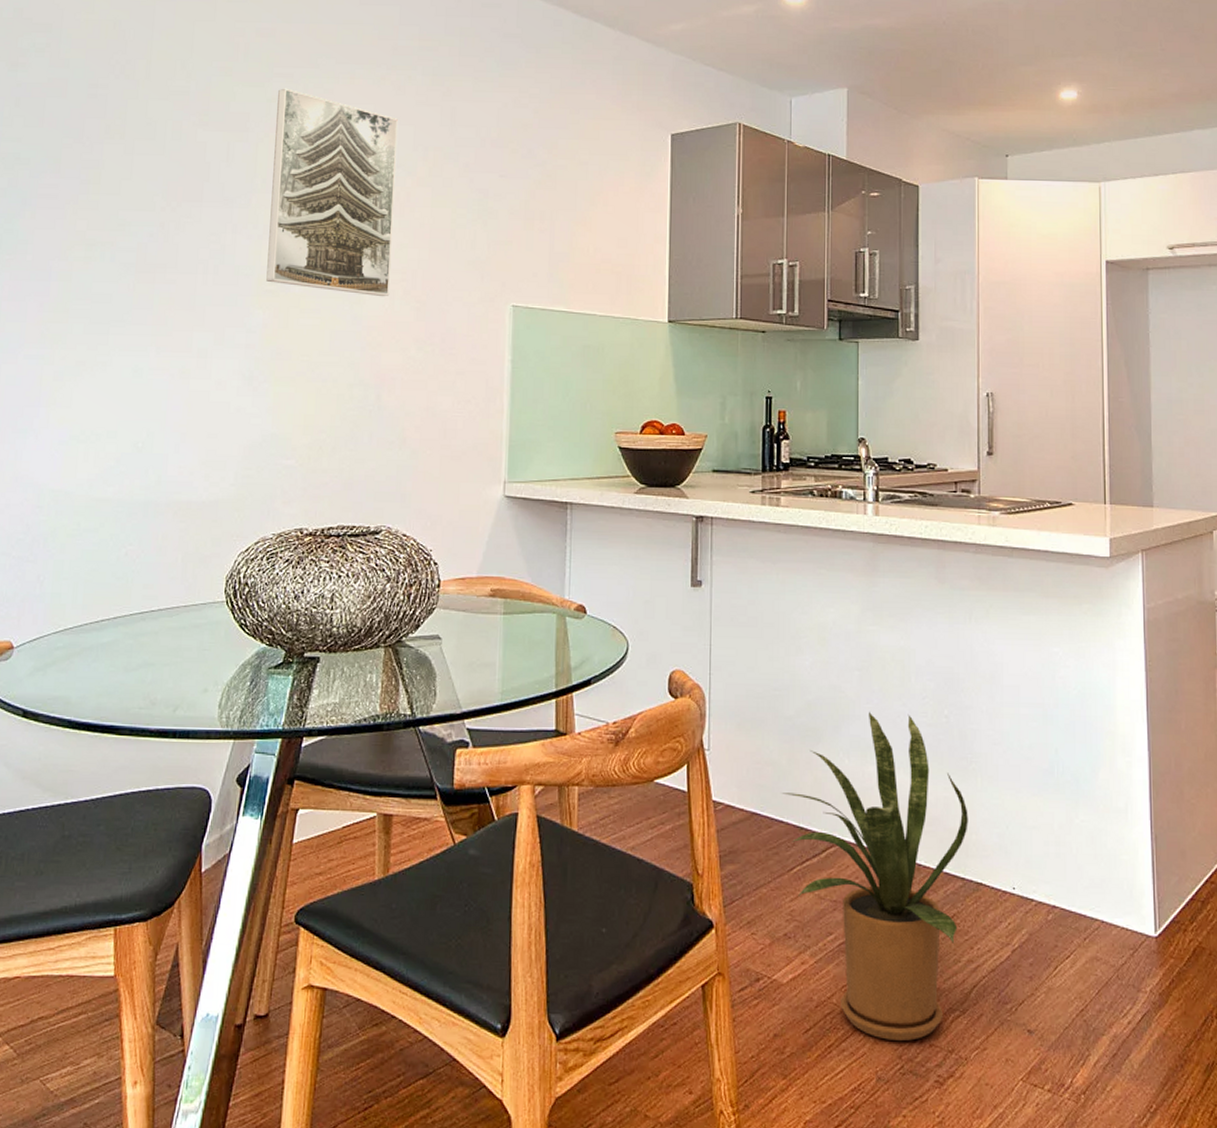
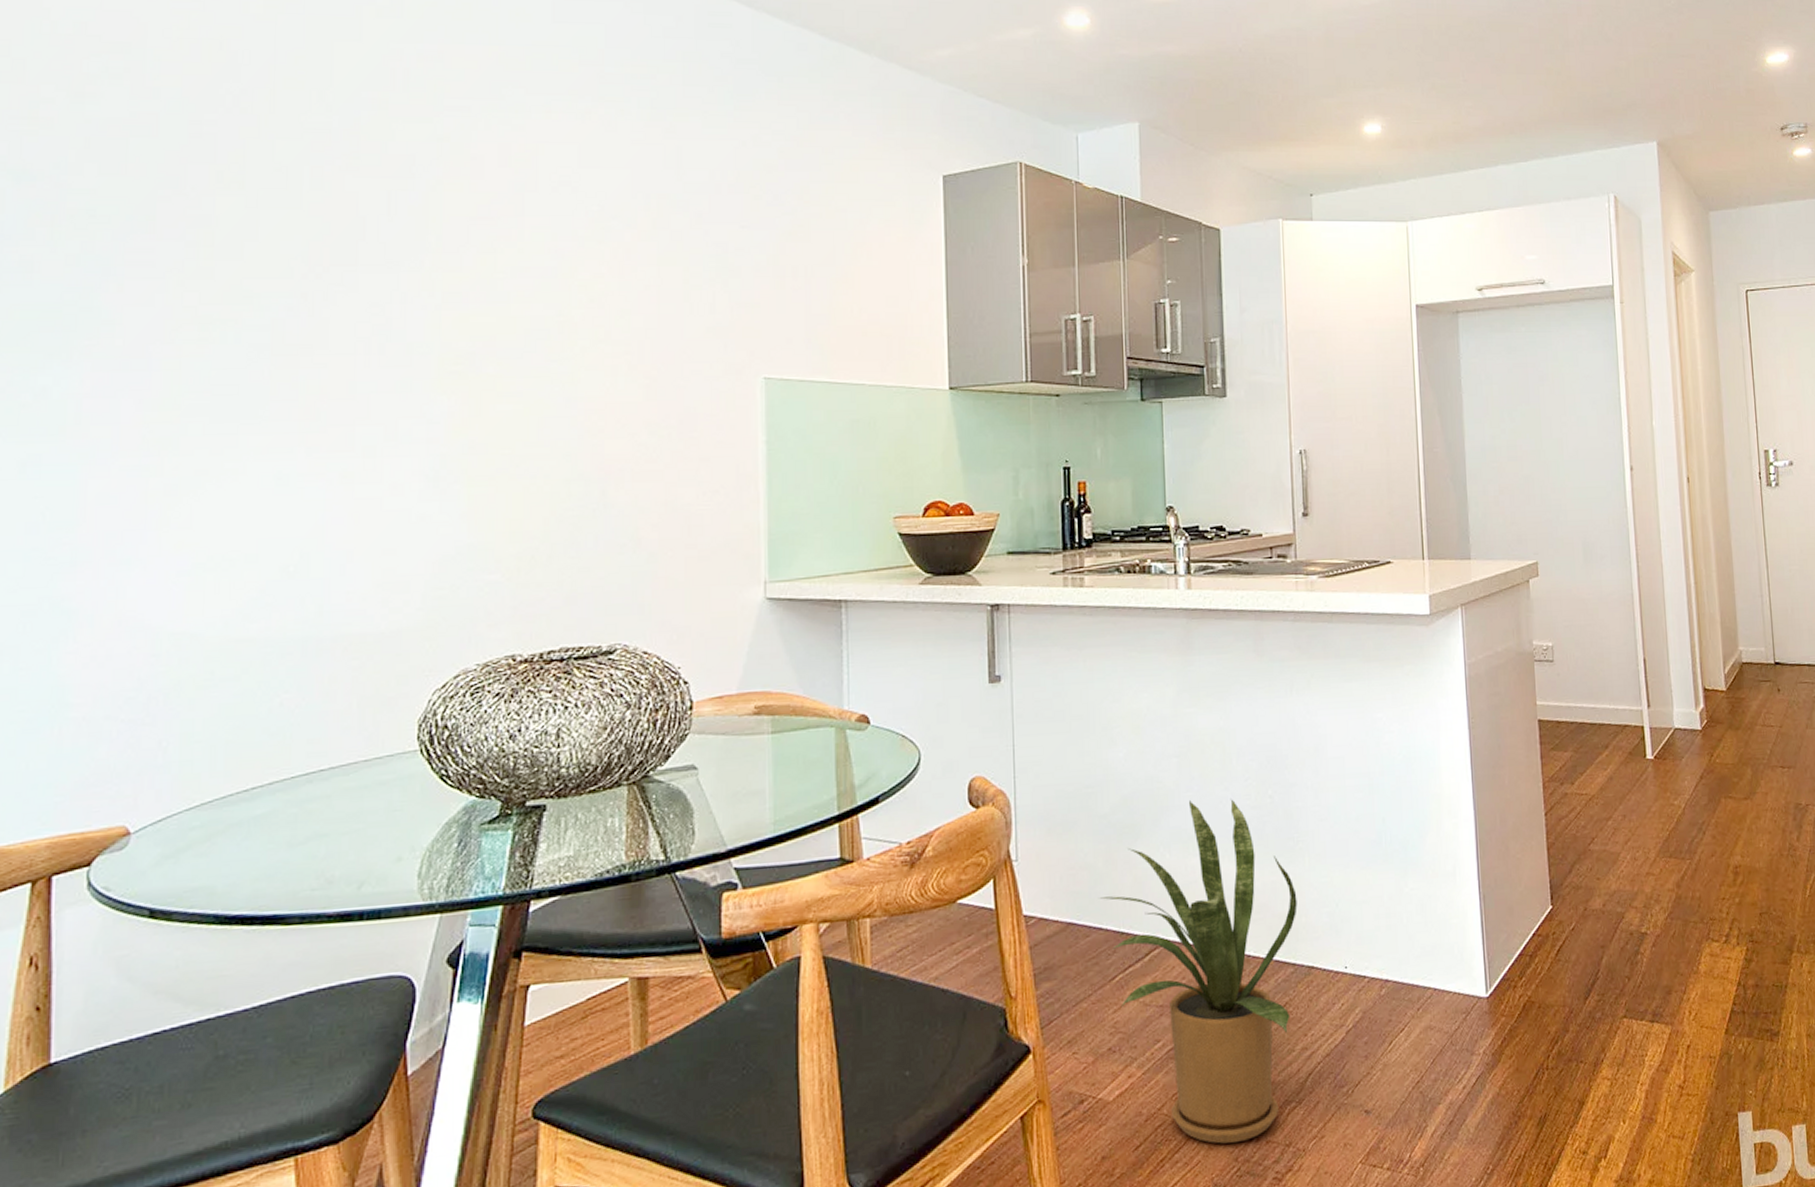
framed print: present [266,88,398,297] -> none [450,124,611,374]

